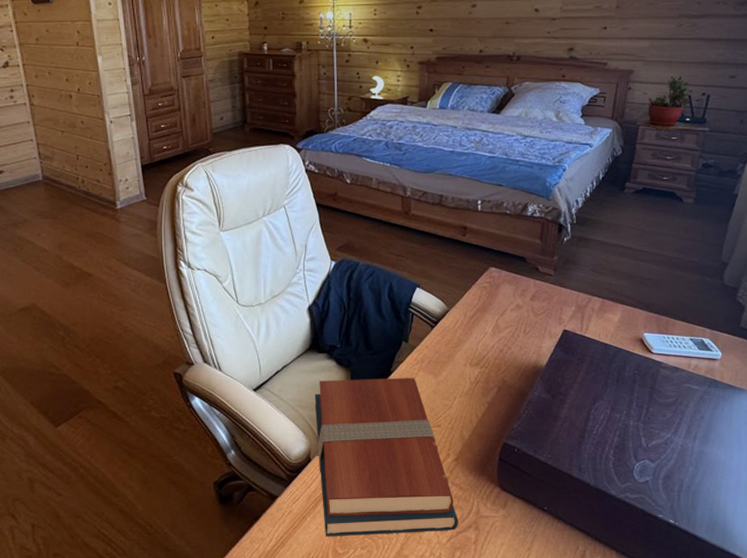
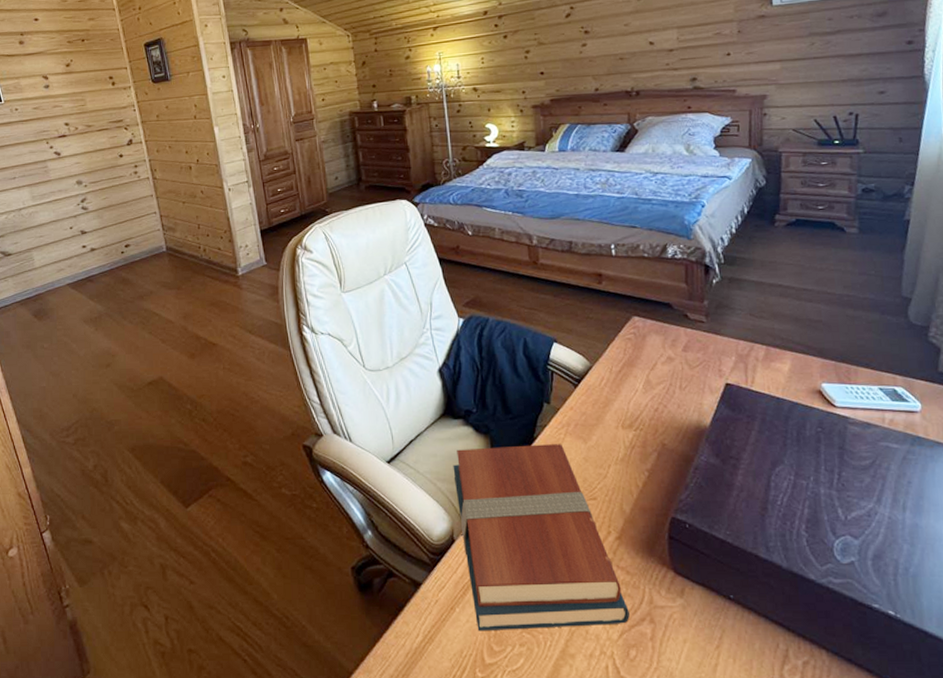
succulent plant: present [636,75,699,130] -> none [777,96,852,155]

